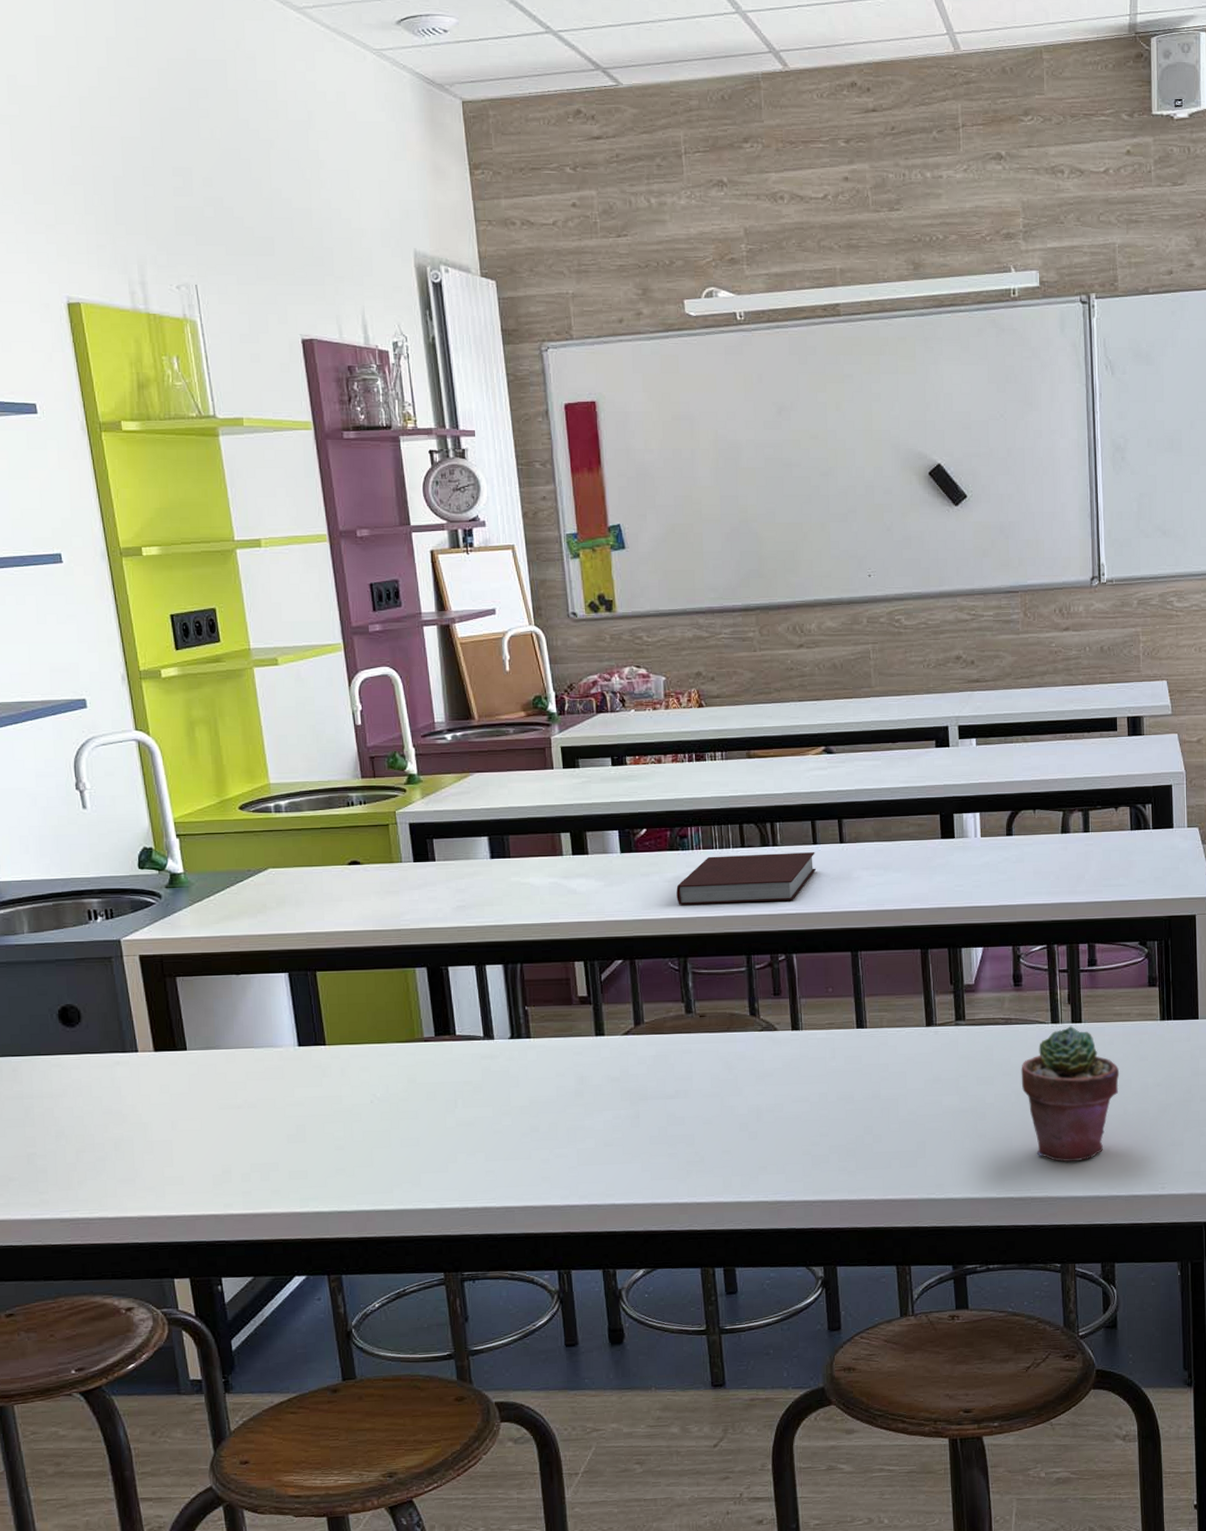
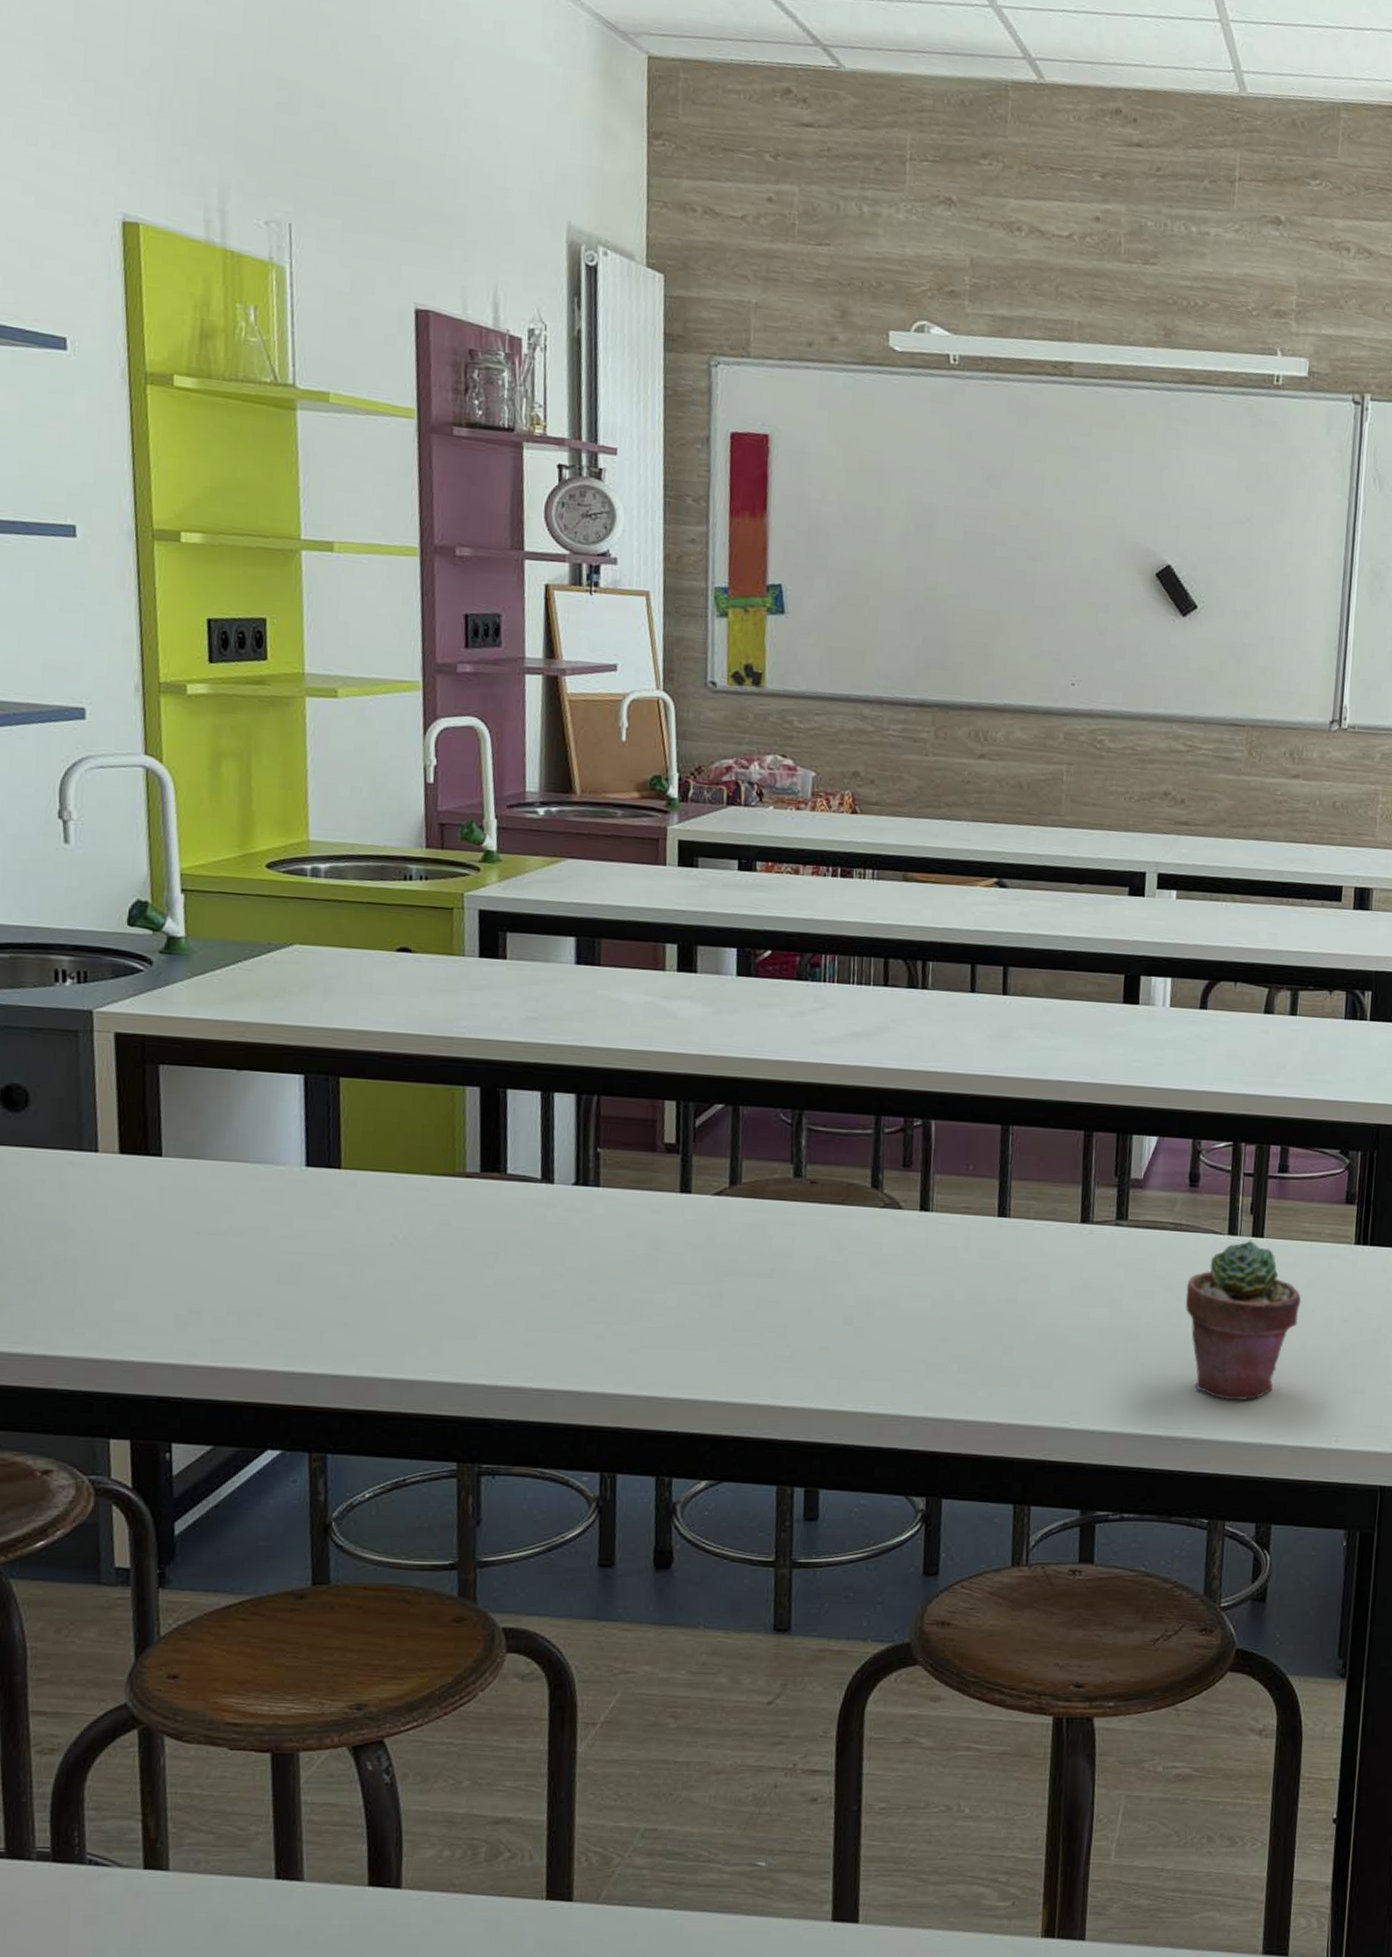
notebook: present [676,852,817,905] -> none [798,992,972,1056]

